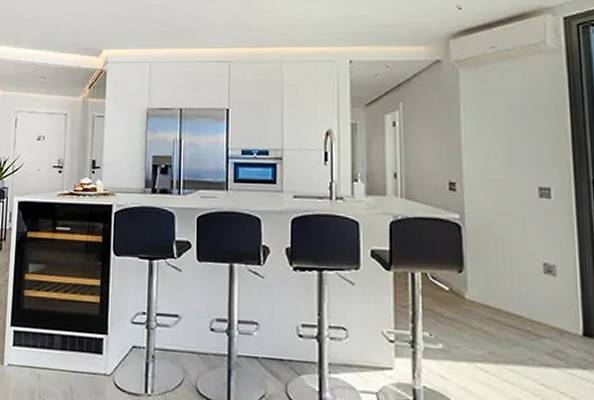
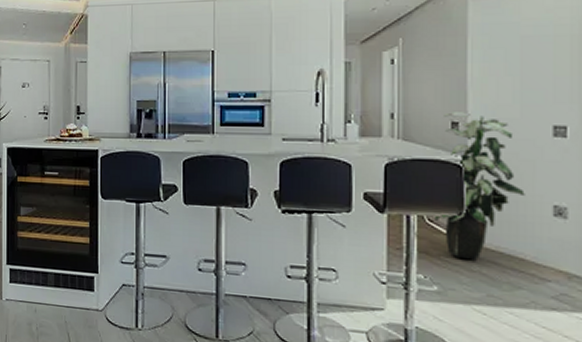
indoor plant: none [436,173,518,318] -> present [433,112,525,261]

